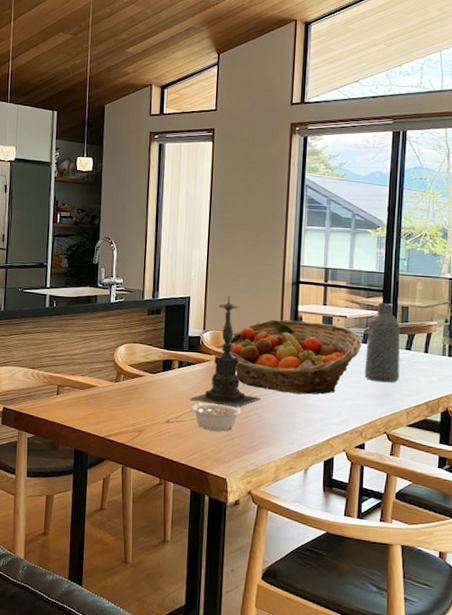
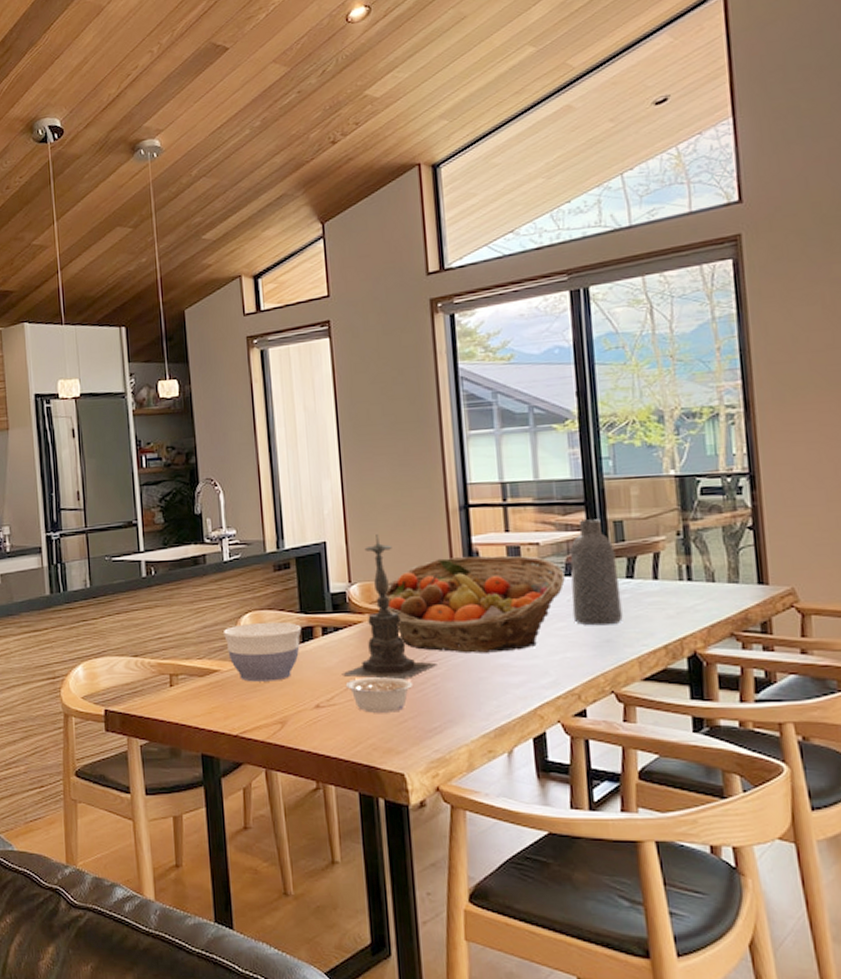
bowl: none [103,352,164,399] -> present [222,621,302,682]

